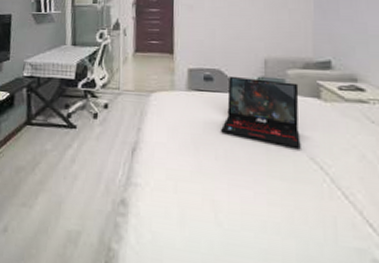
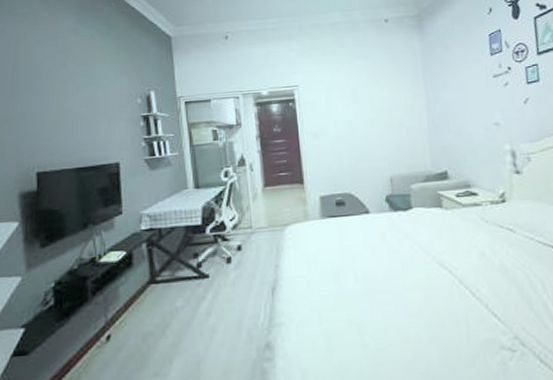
laptop: present [221,76,301,148] -> none [358,196,431,258]

